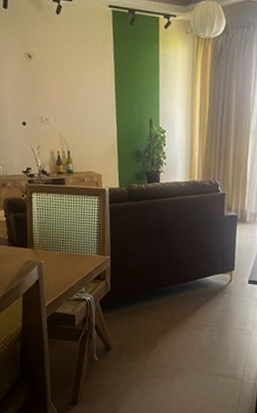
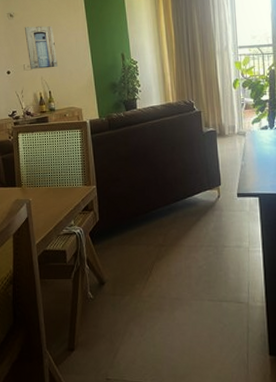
wall art: none [44,72,80,125] -> present [24,26,59,69]

